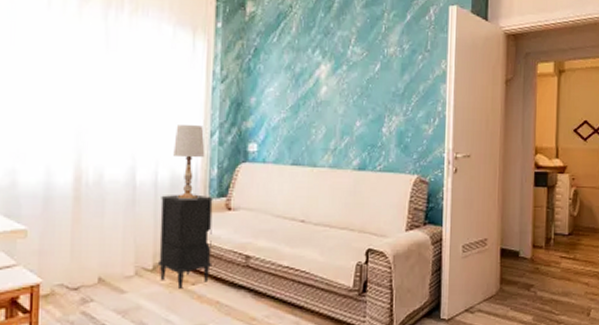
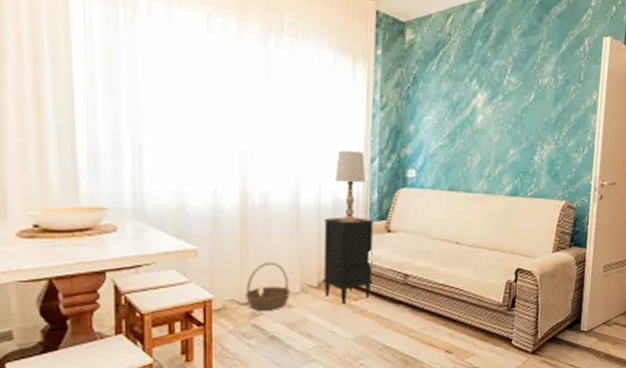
basket: none [76,244,124,296] -> present [246,263,291,311]

